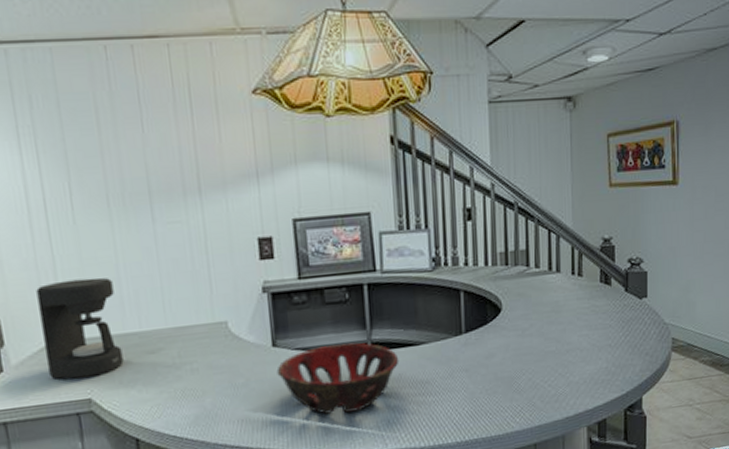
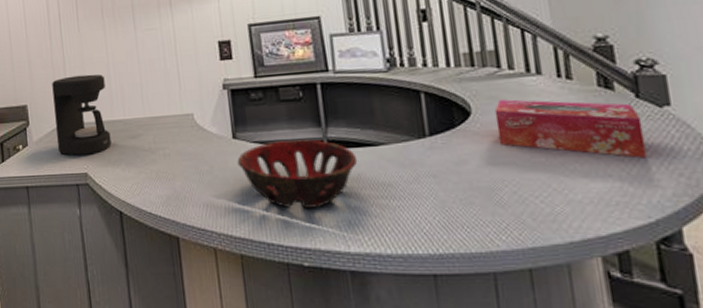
tissue box: none [520,295,627,343] -> present [494,99,647,159]

